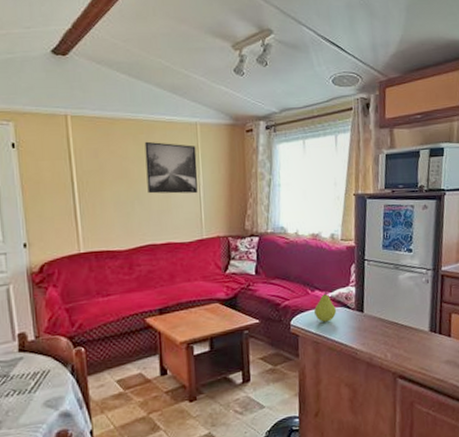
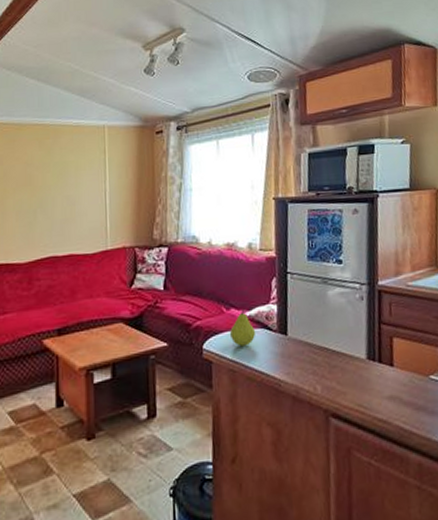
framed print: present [144,141,198,194] -> none [50,146,104,202]

